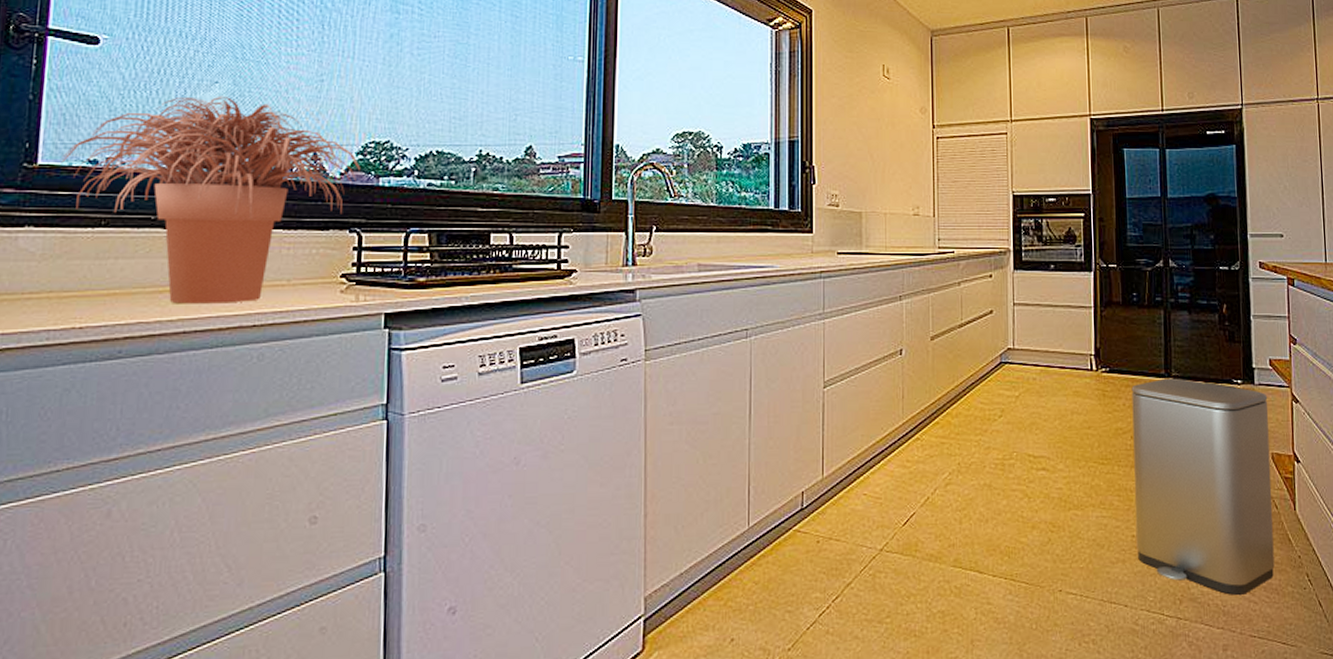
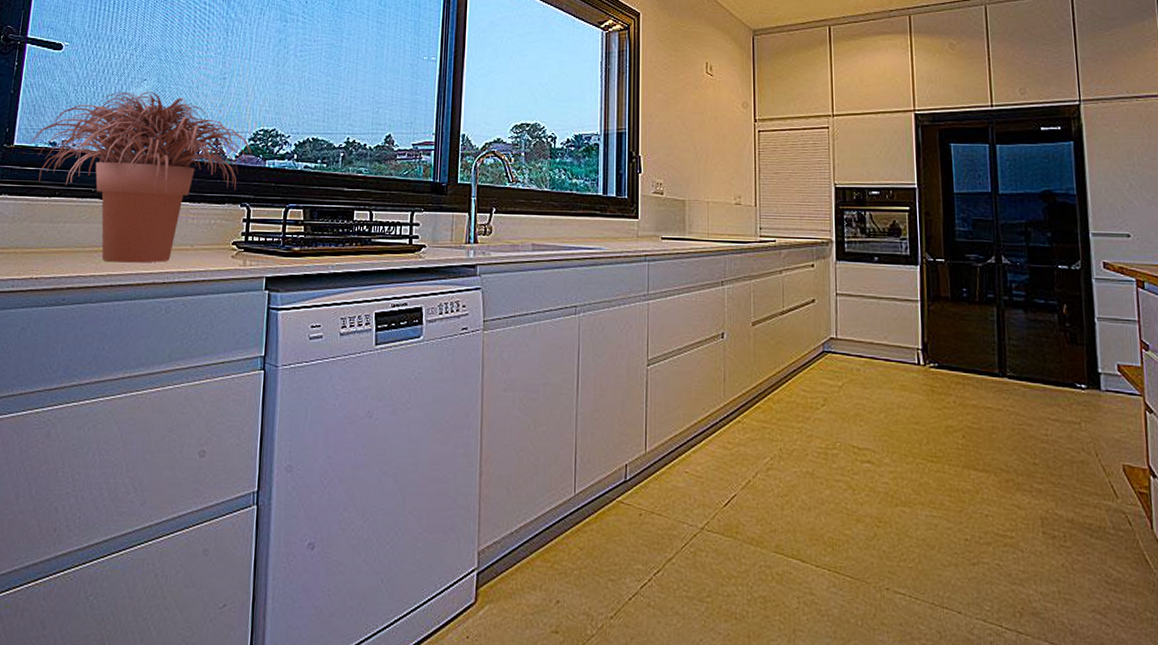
pedal bin: present [1131,378,1275,595] -> none [962,377,1130,615]

